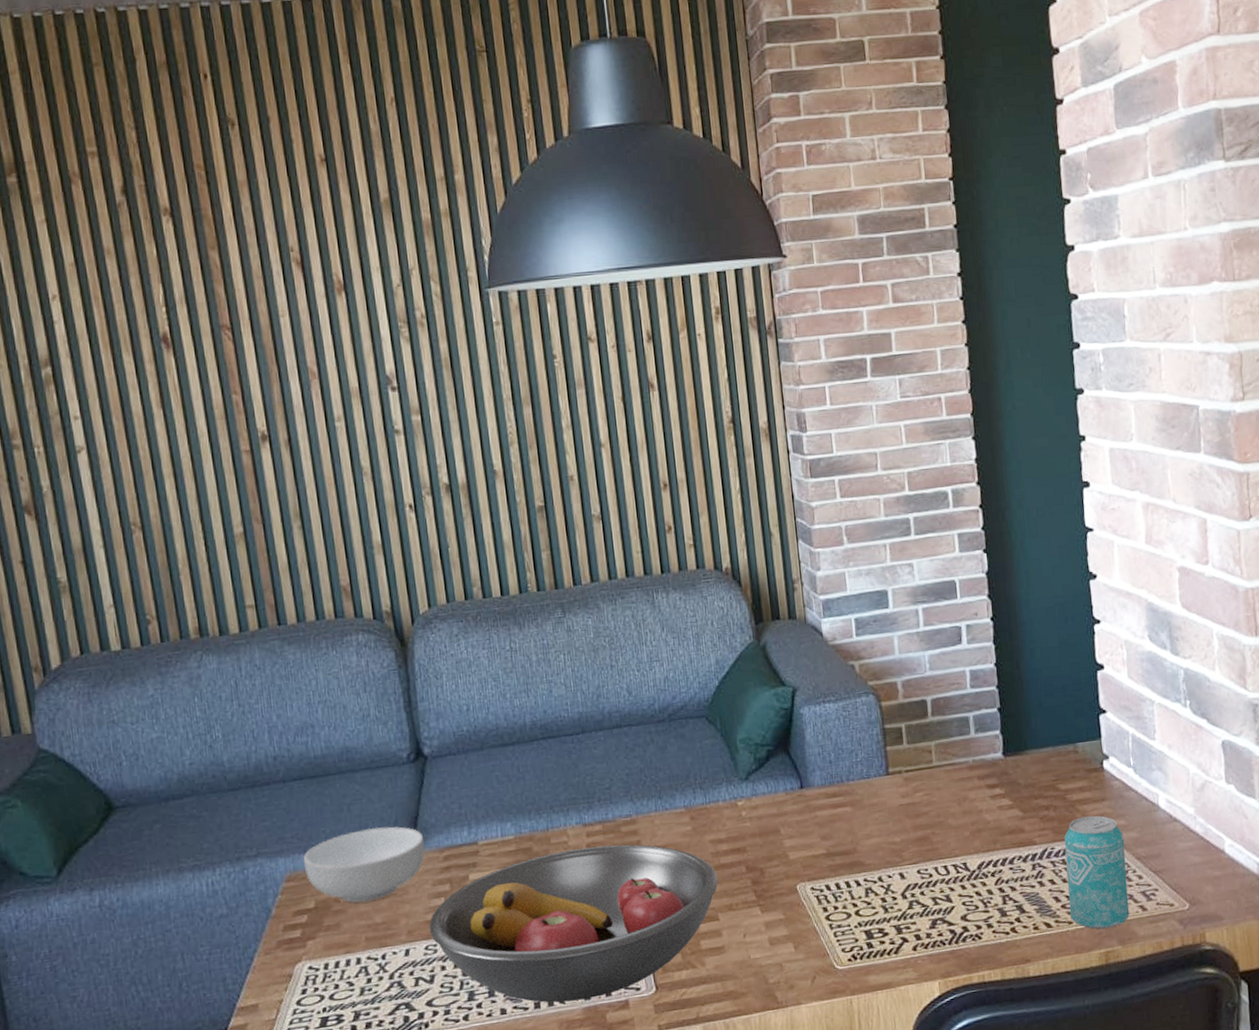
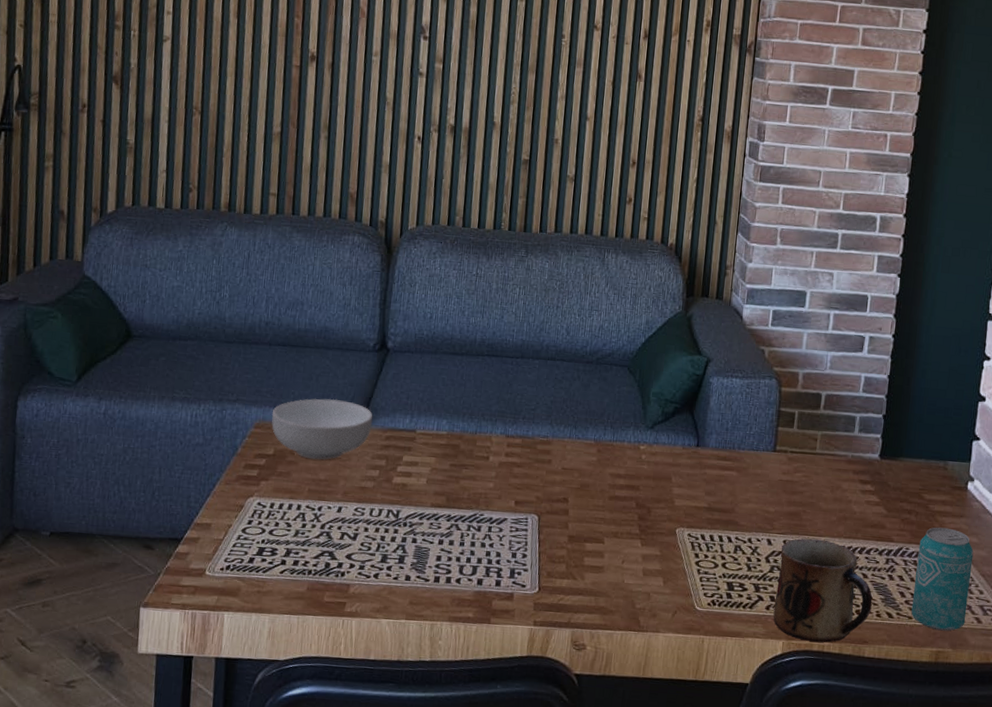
fruit bowl: present [429,844,719,1003] -> none [362,453,611,585]
mug: none [916,859,1027,975] -> present [773,538,872,643]

